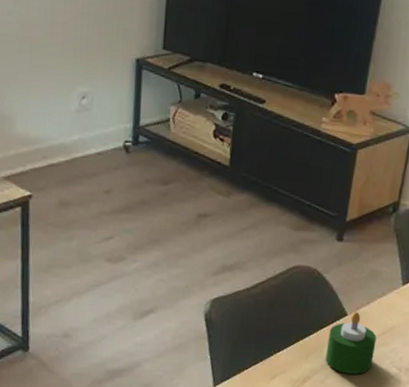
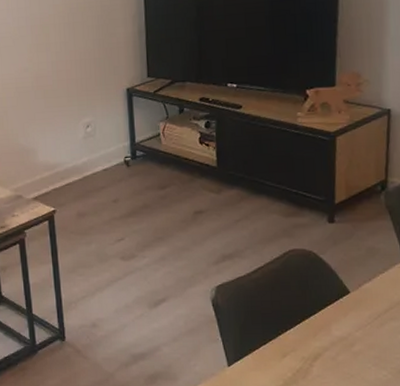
candle: present [325,312,377,374] -> none [333,289,385,350]

